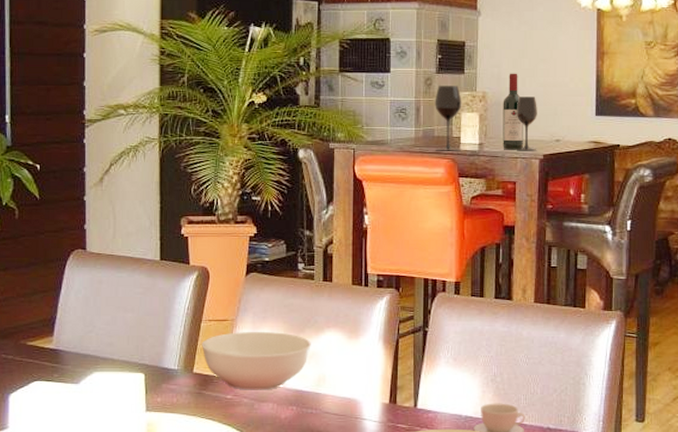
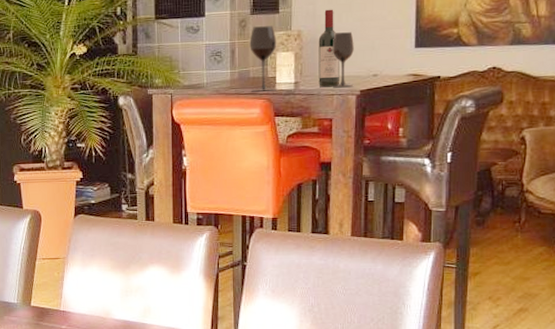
bowl: present [201,332,311,390] -> none [37,268,137,321]

